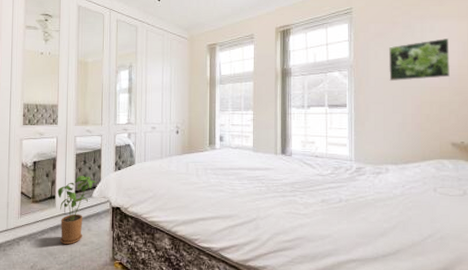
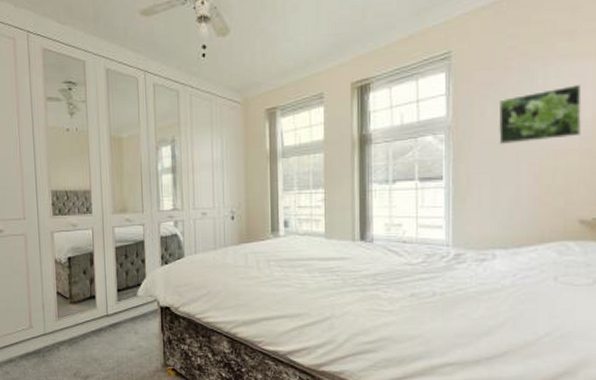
house plant: present [57,176,98,245] -> none [97,272,142,350]

